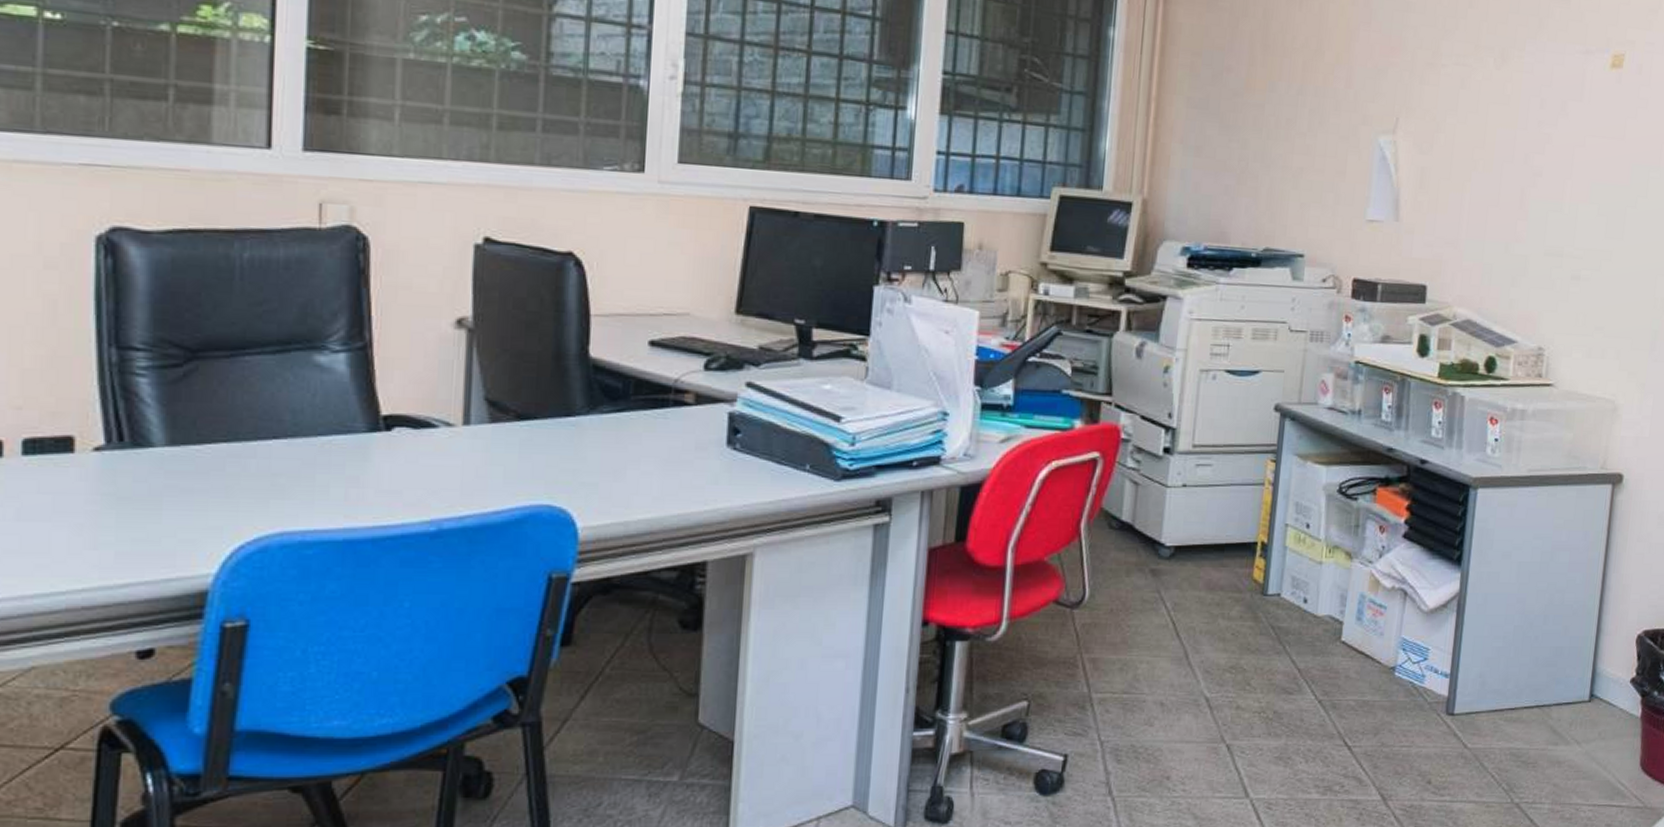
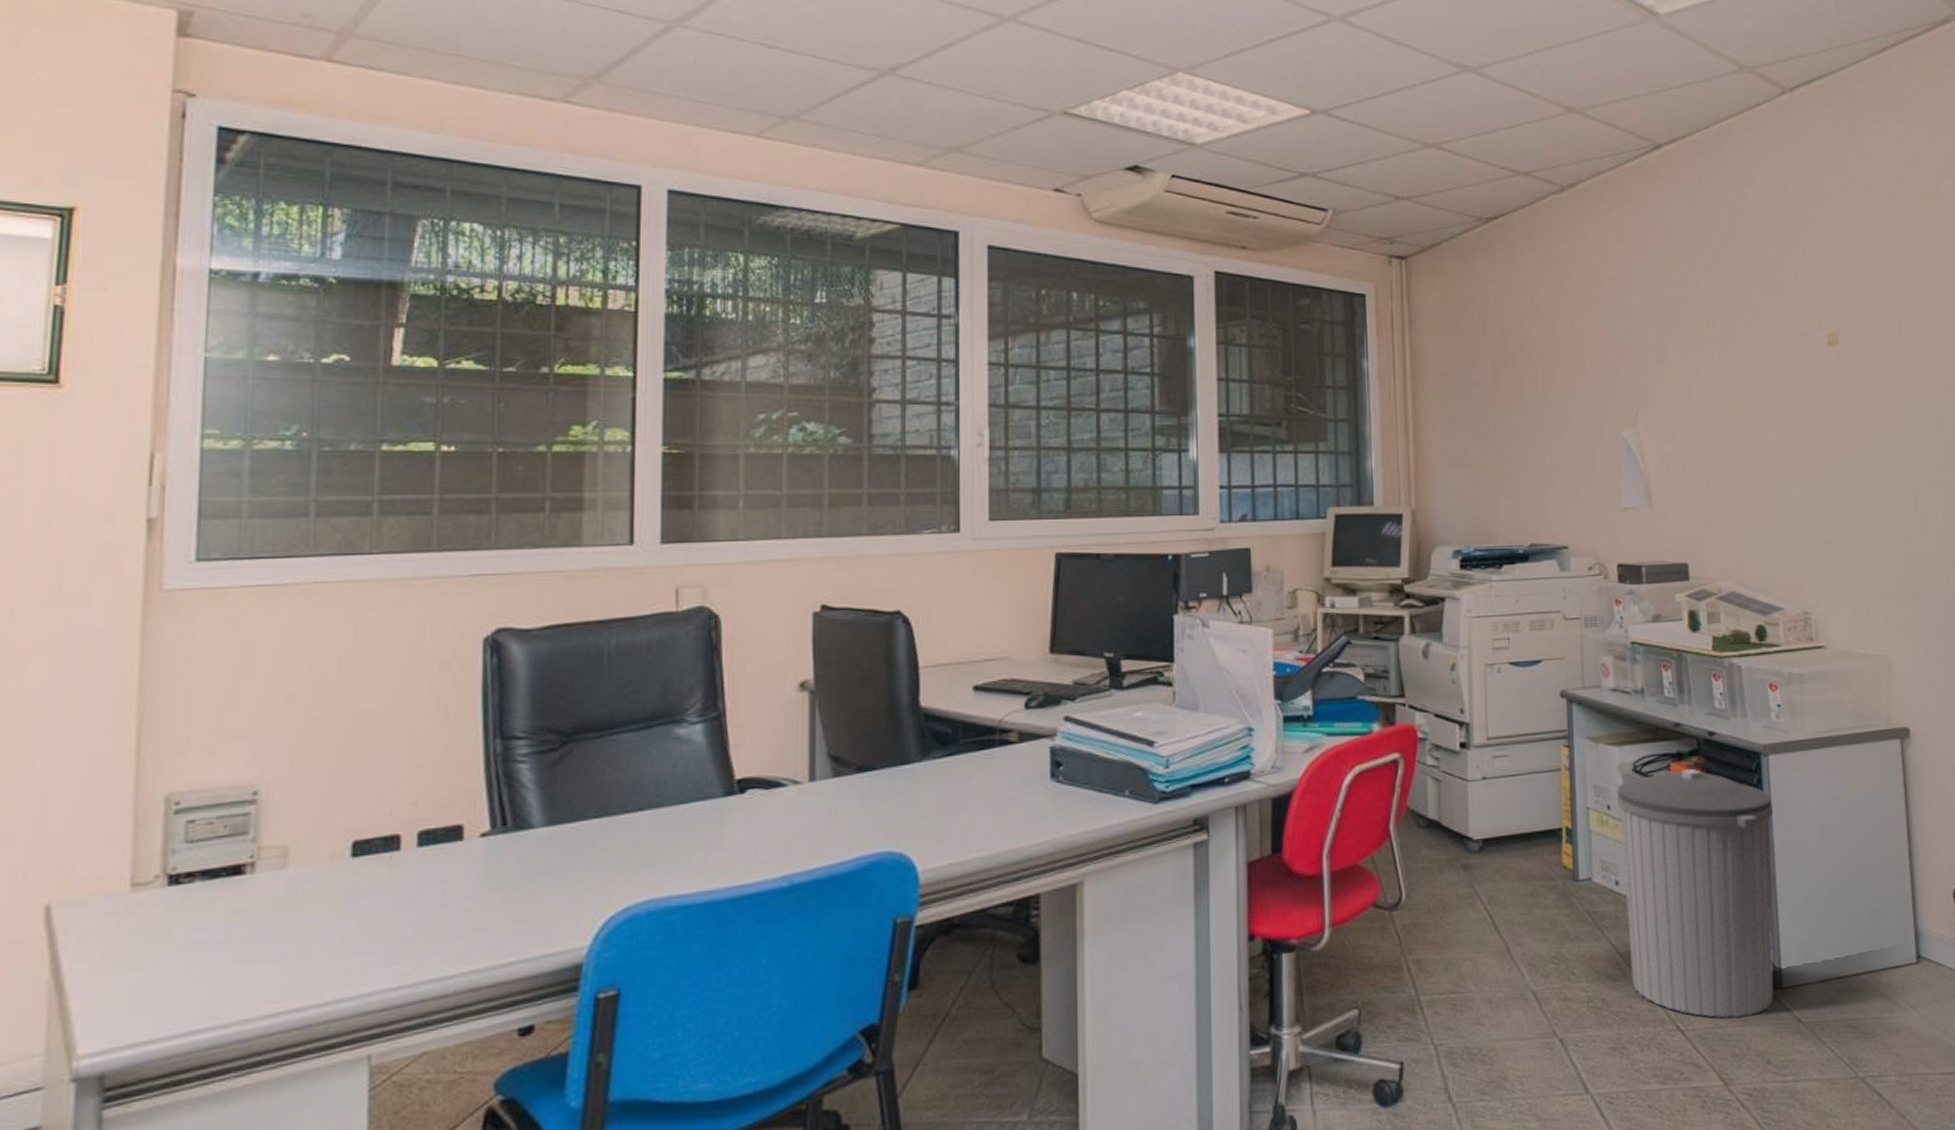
trash can: none [1306,494,1474,738] -> present [1616,769,1774,1018]

